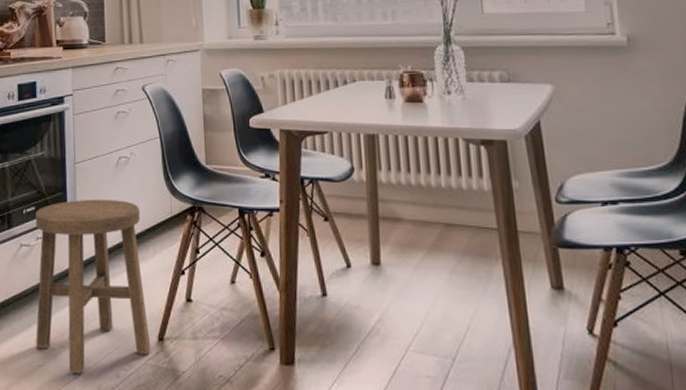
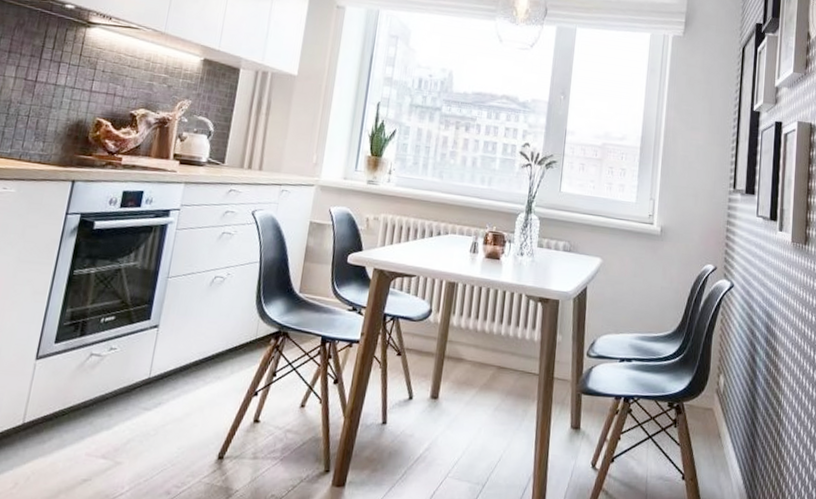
stool: present [35,199,151,373] -> none [85,314,226,489]

